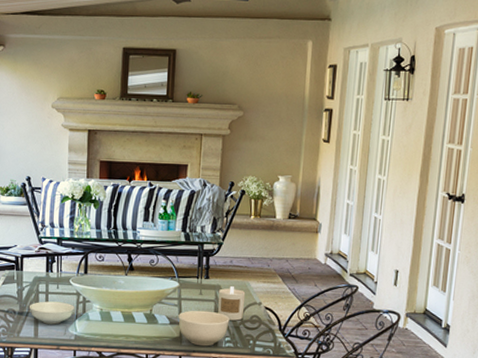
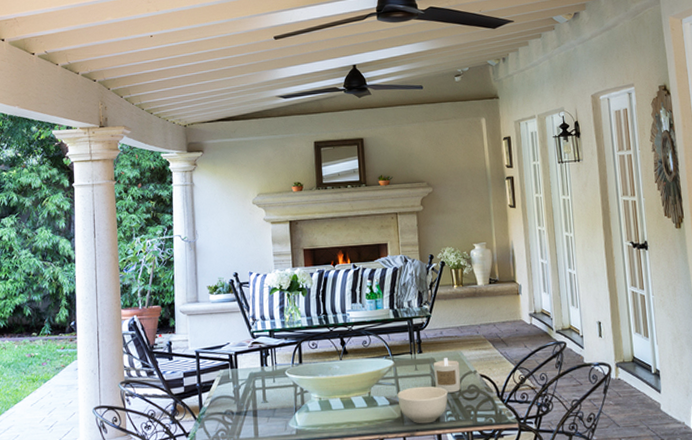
bowl: present [29,301,75,325] -> none [246,396,293,421]

